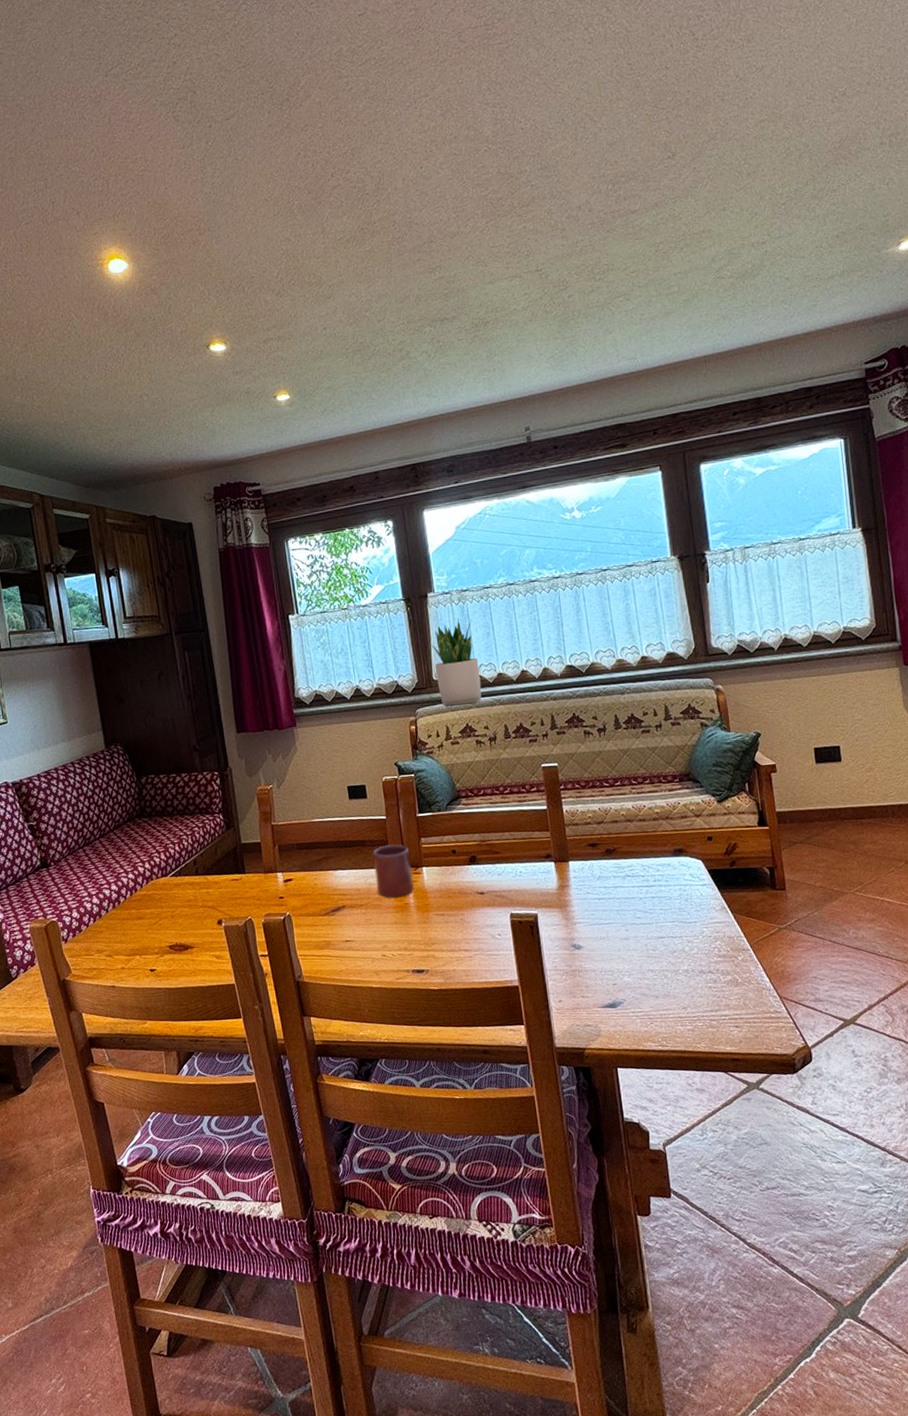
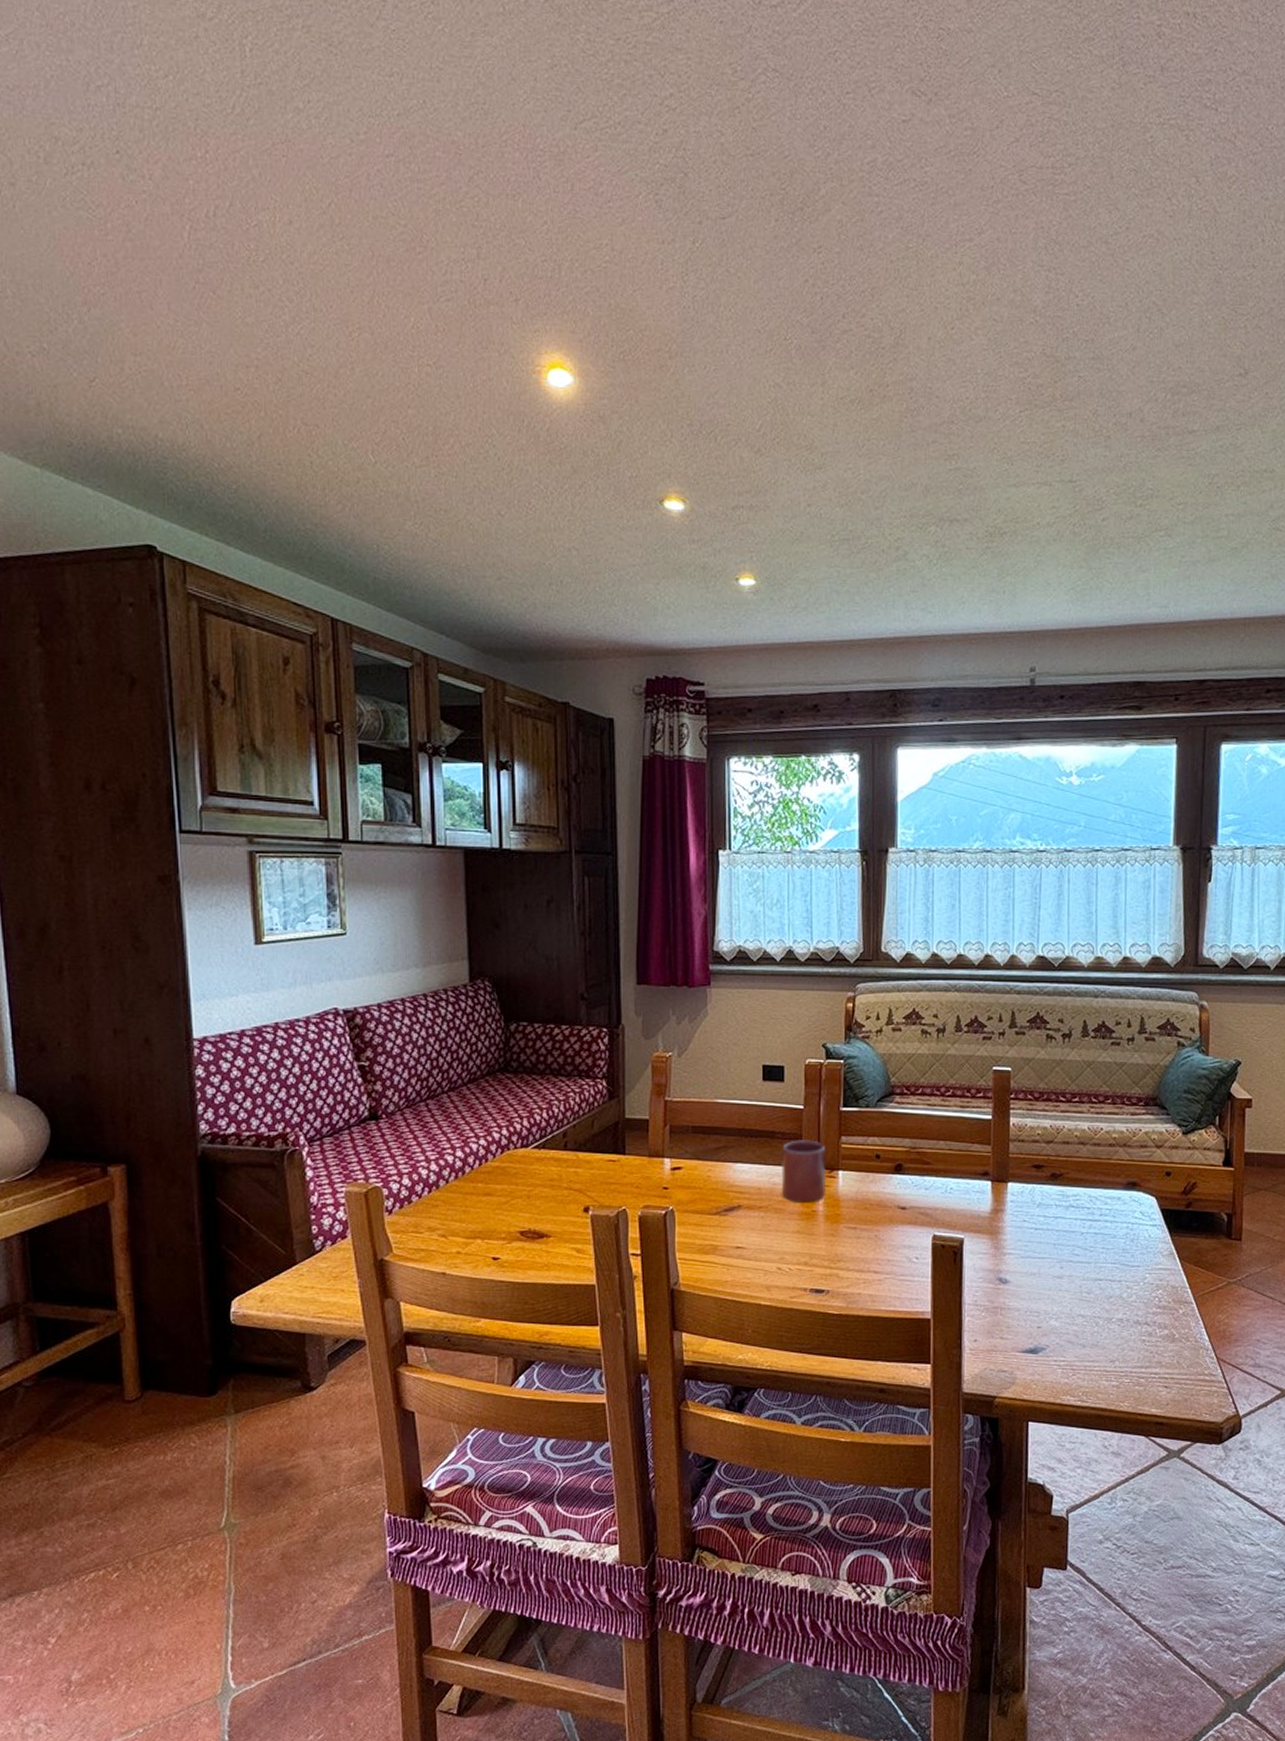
planter: present [429,618,482,706] -> none [883,882,938,986]

